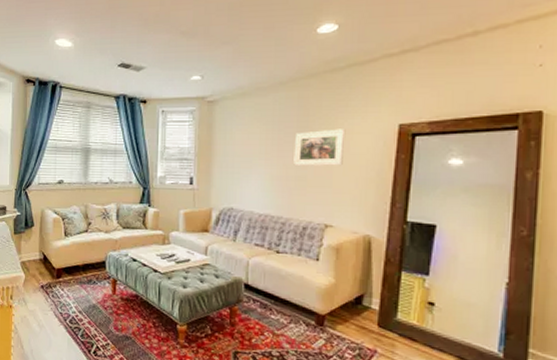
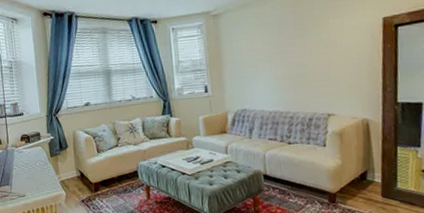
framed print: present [293,129,346,166] -> none [294,27,338,65]

